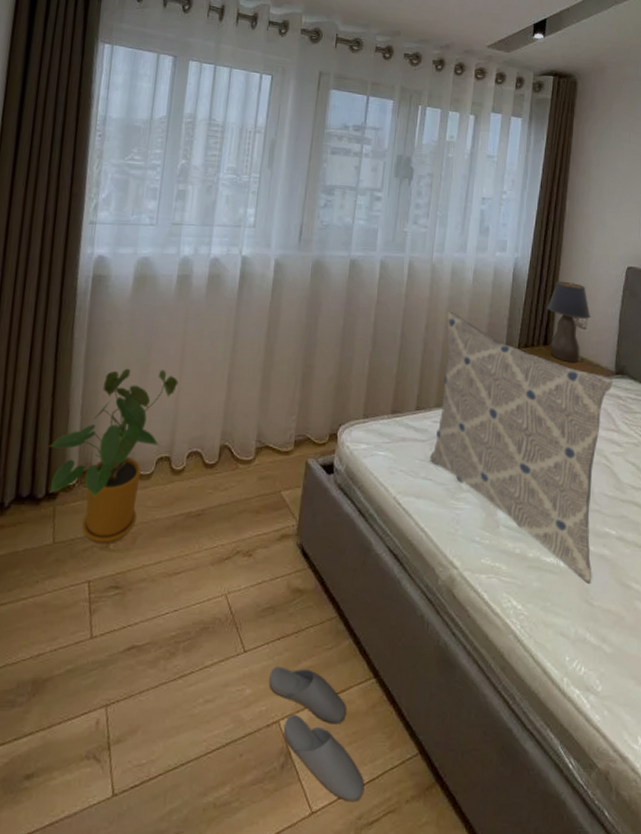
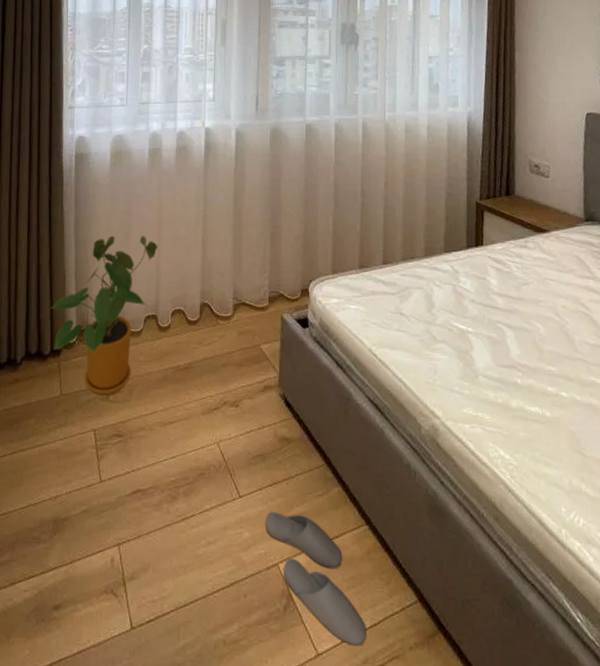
pillow: present [430,311,613,583] -> none [401,167,583,433]
table lamp: present [547,281,591,363] -> none [505,131,553,212]

